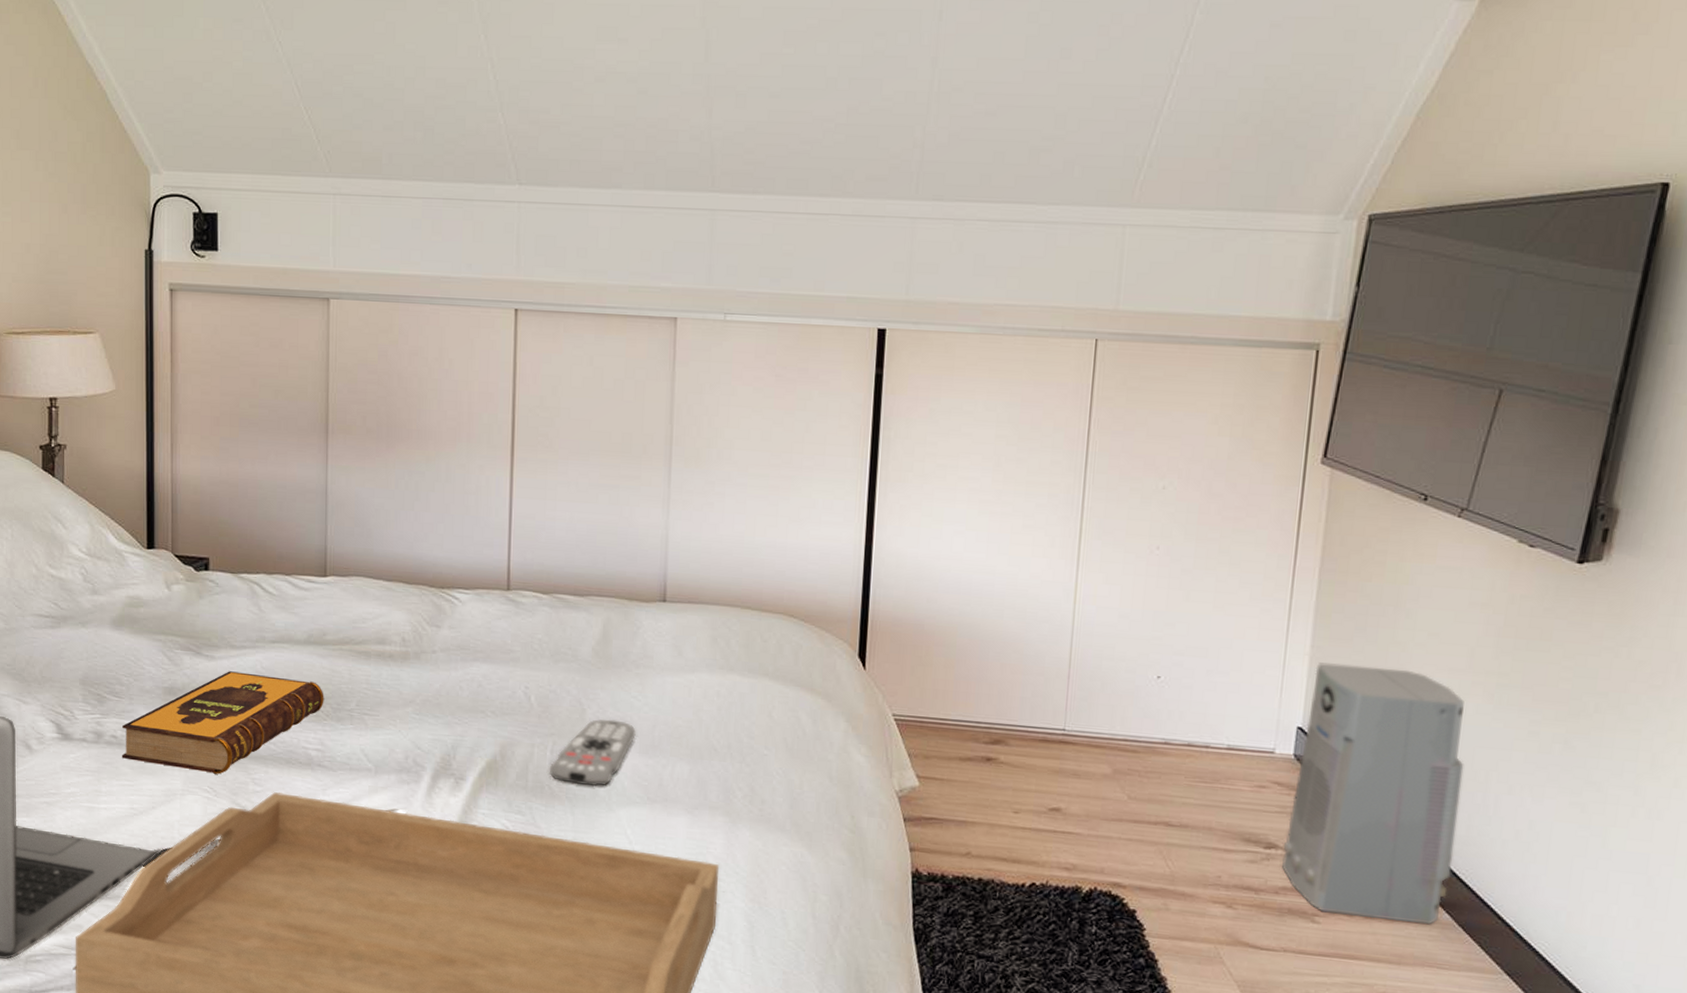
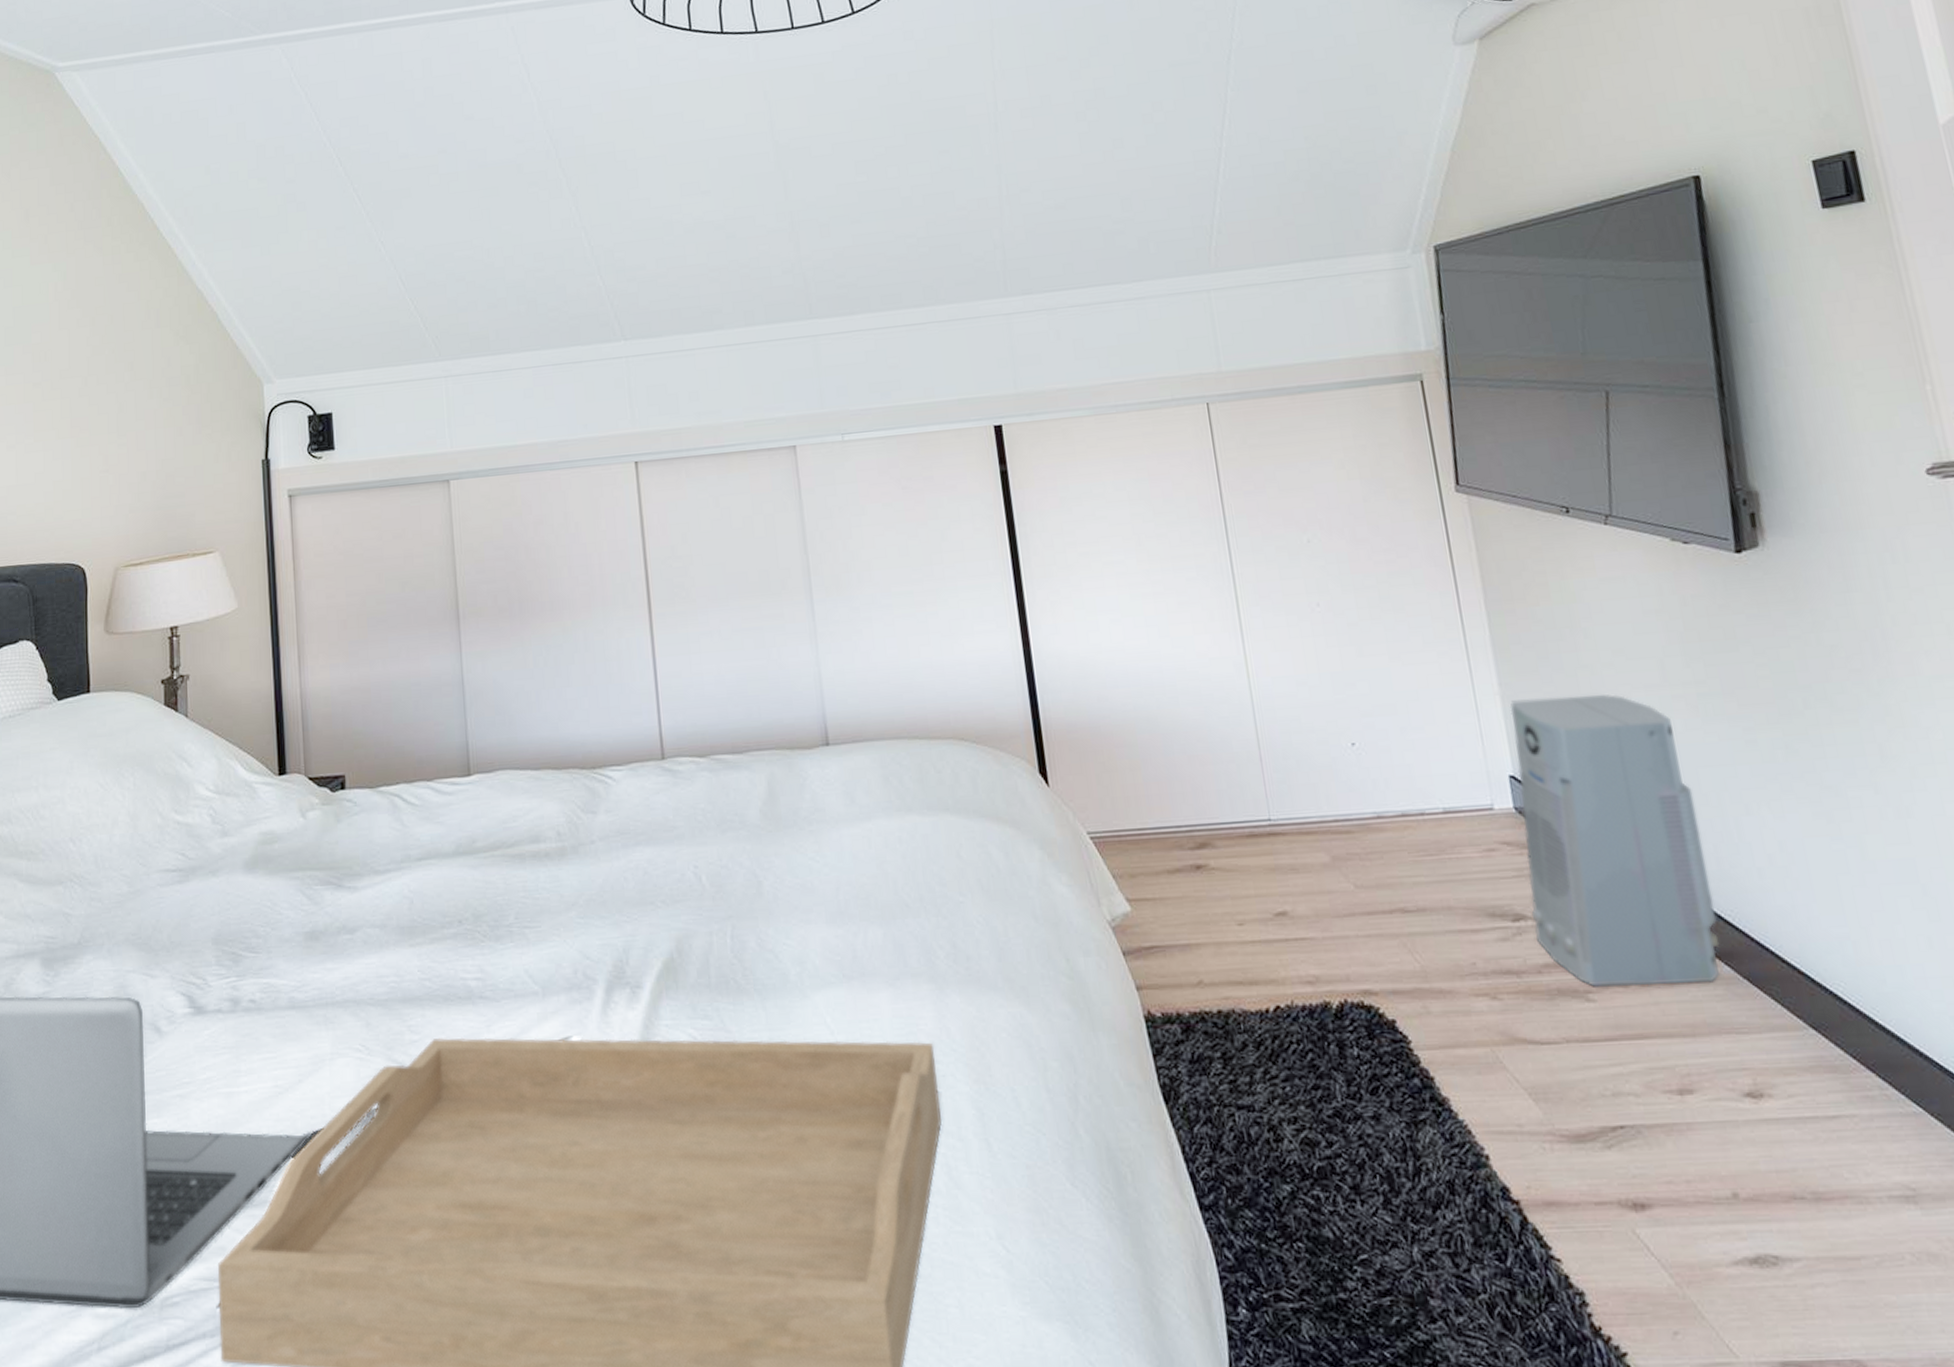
hardback book: present [121,671,324,774] -> none [261,898,480,1028]
remote control: present [549,719,636,787] -> none [731,888,820,972]

